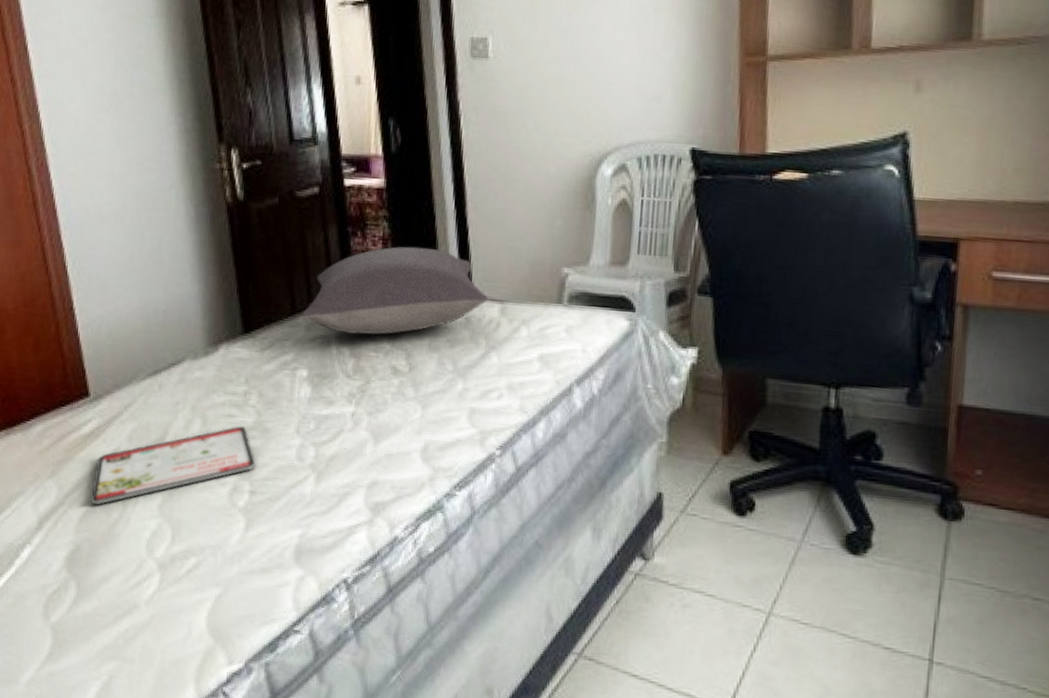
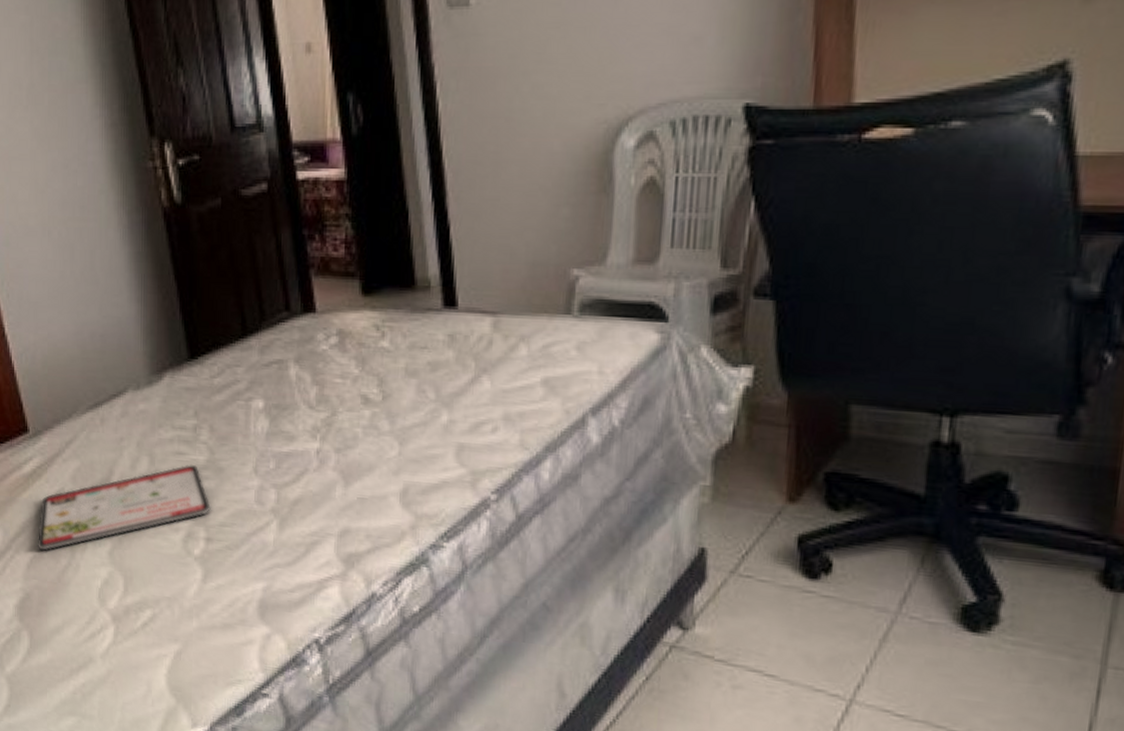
pillow: present [302,246,489,335] -> none [254,250,478,358]

